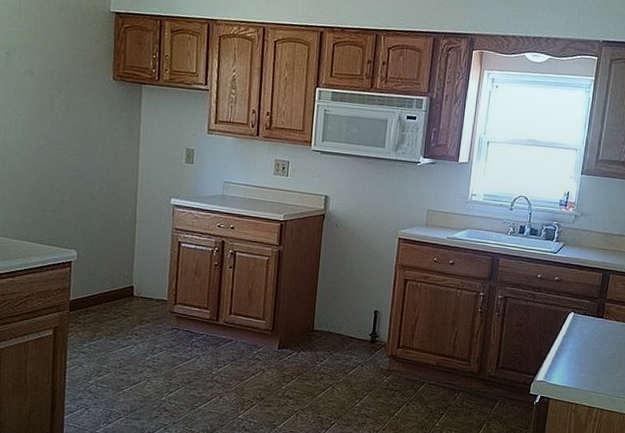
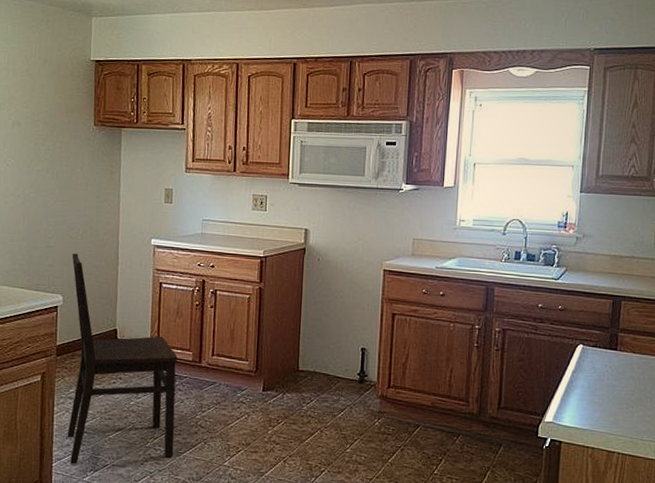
dining chair: none [80,209,195,417] -> present [67,253,178,465]

